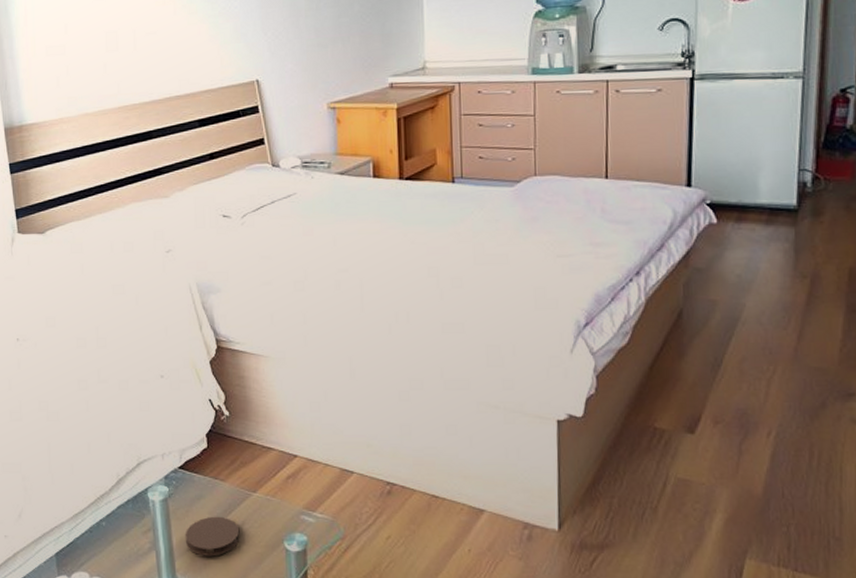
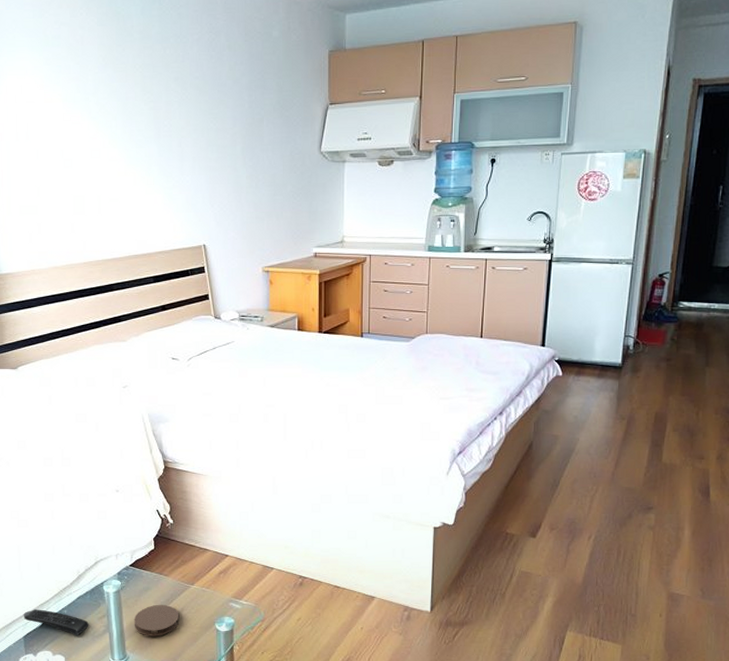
remote control: none [54,520,132,555] -> present [23,609,89,636]

